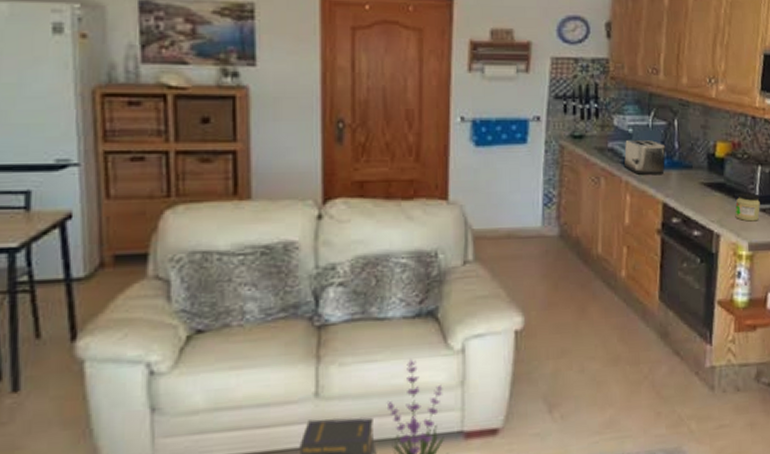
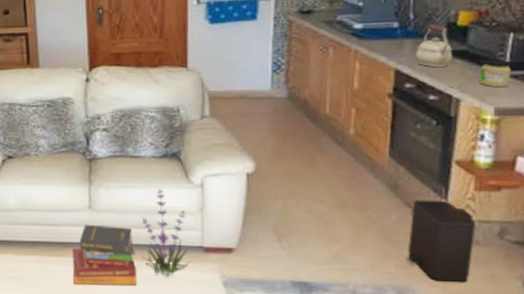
toaster: present [624,139,666,175] -> none [354,11,400,44]
pedal bin: none [675,345,737,438] -> present [405,200,476,283]
kettle: none [680,154,713,201] -> present [414,23,453,68]

